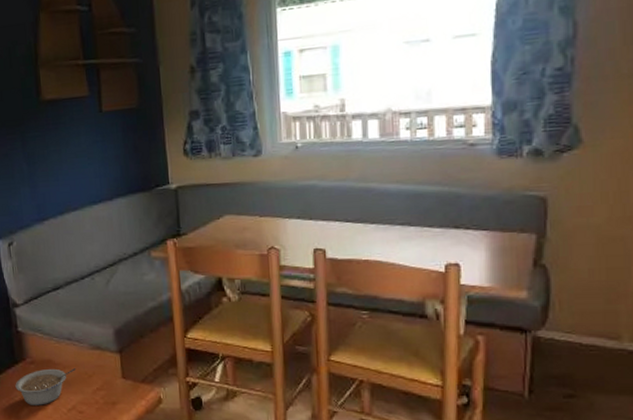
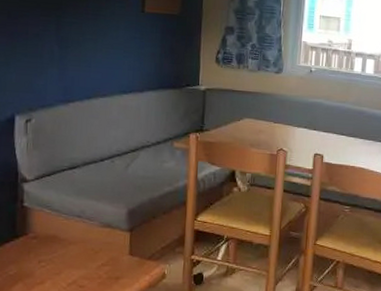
legume: present [15,368,76,405] -> none [11,244,83,280]

